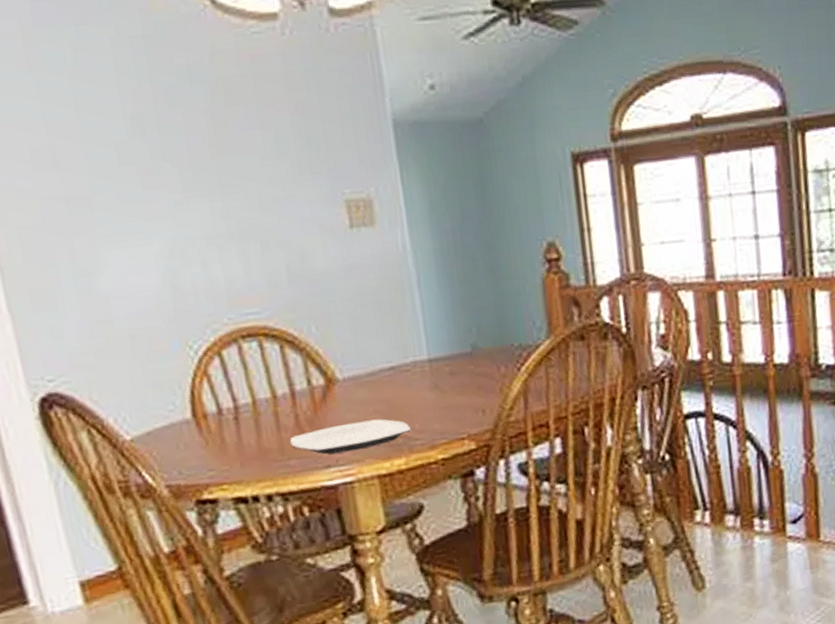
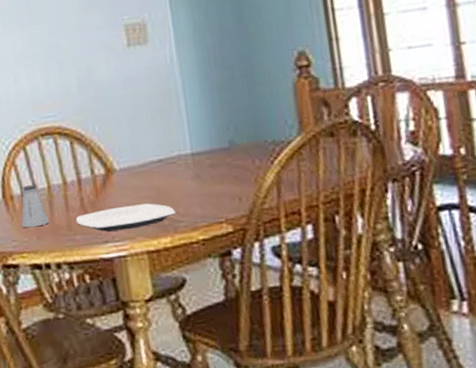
saltshaker: none [218,399,256,454] -> present [21,185,50,228]

